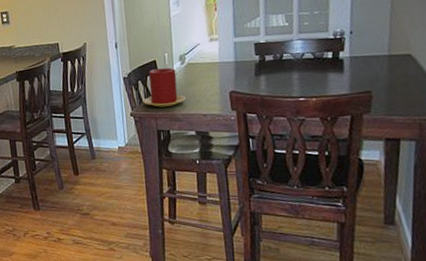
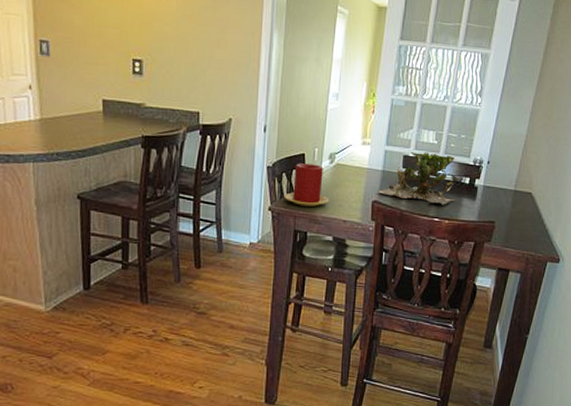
plant: none [233,34,320,86] -> present [377,151,459,205]

